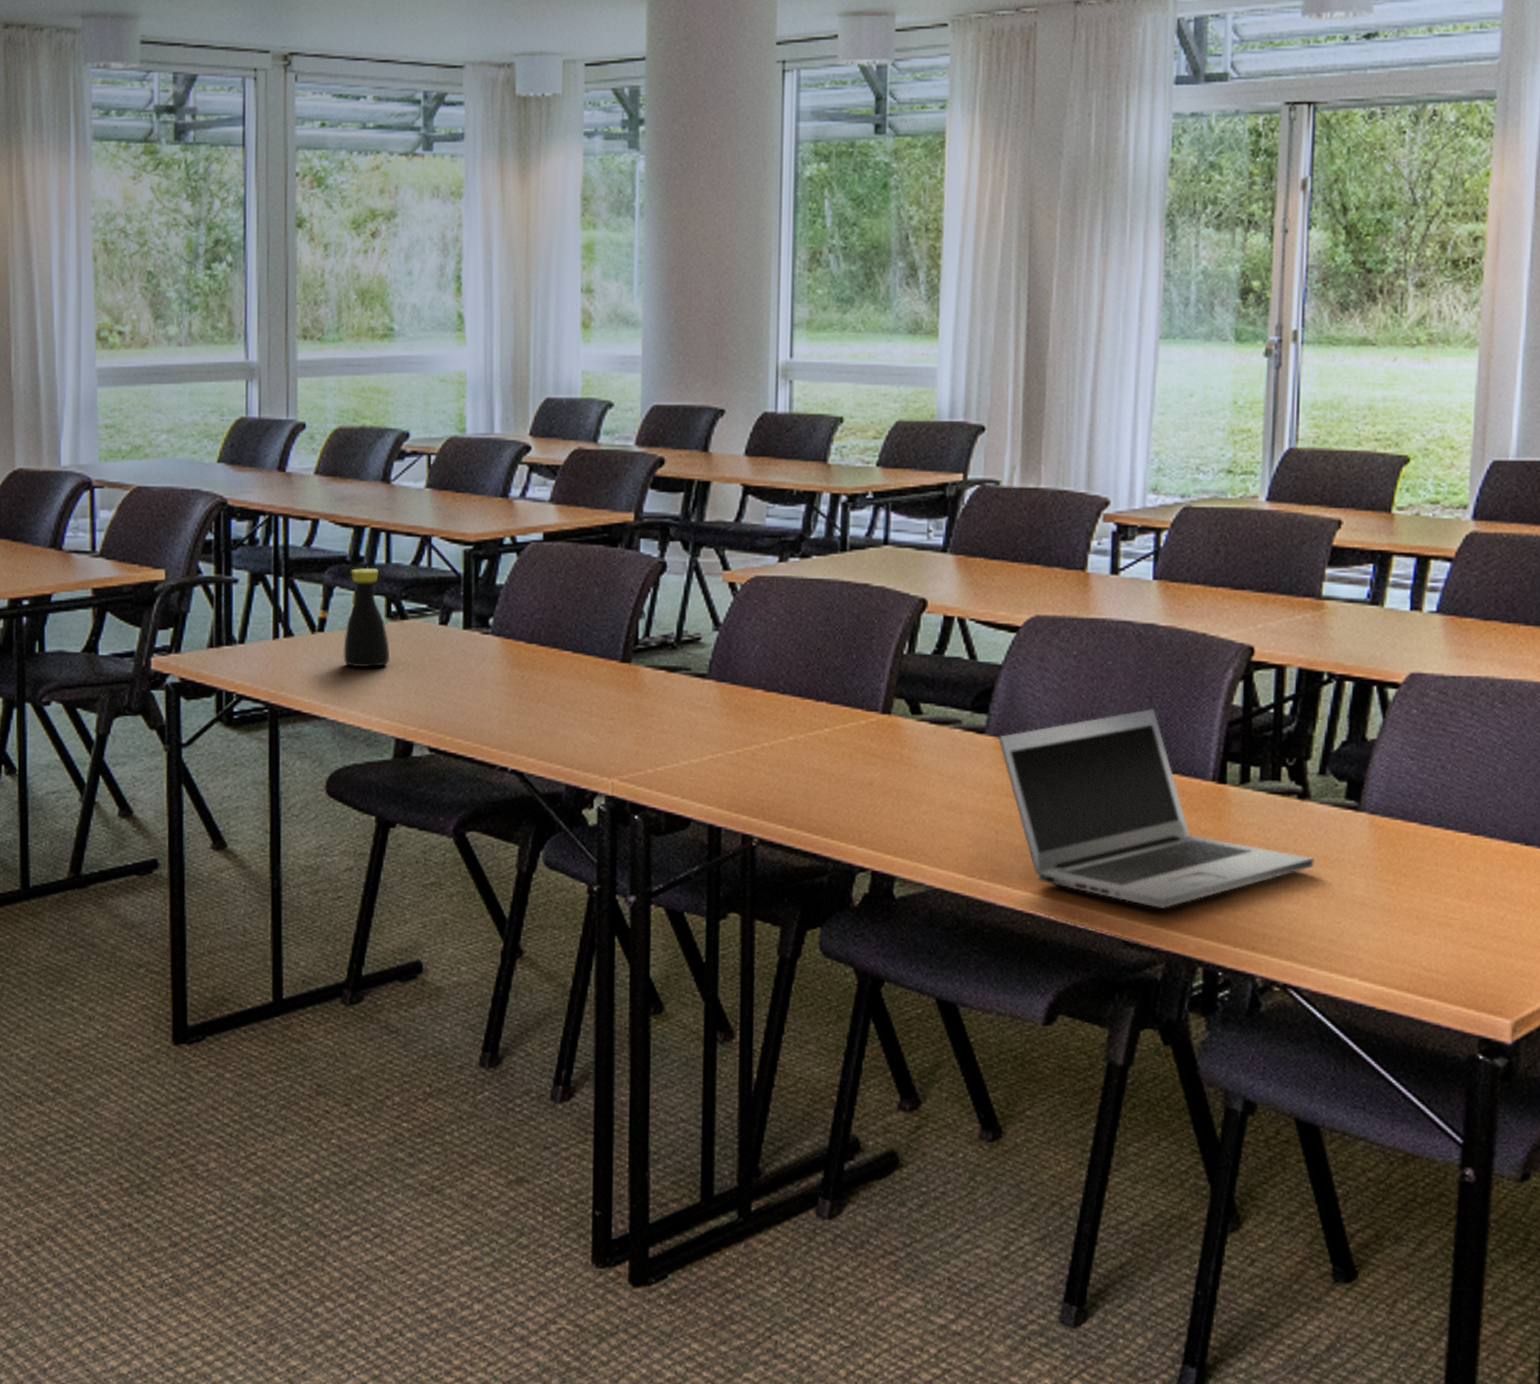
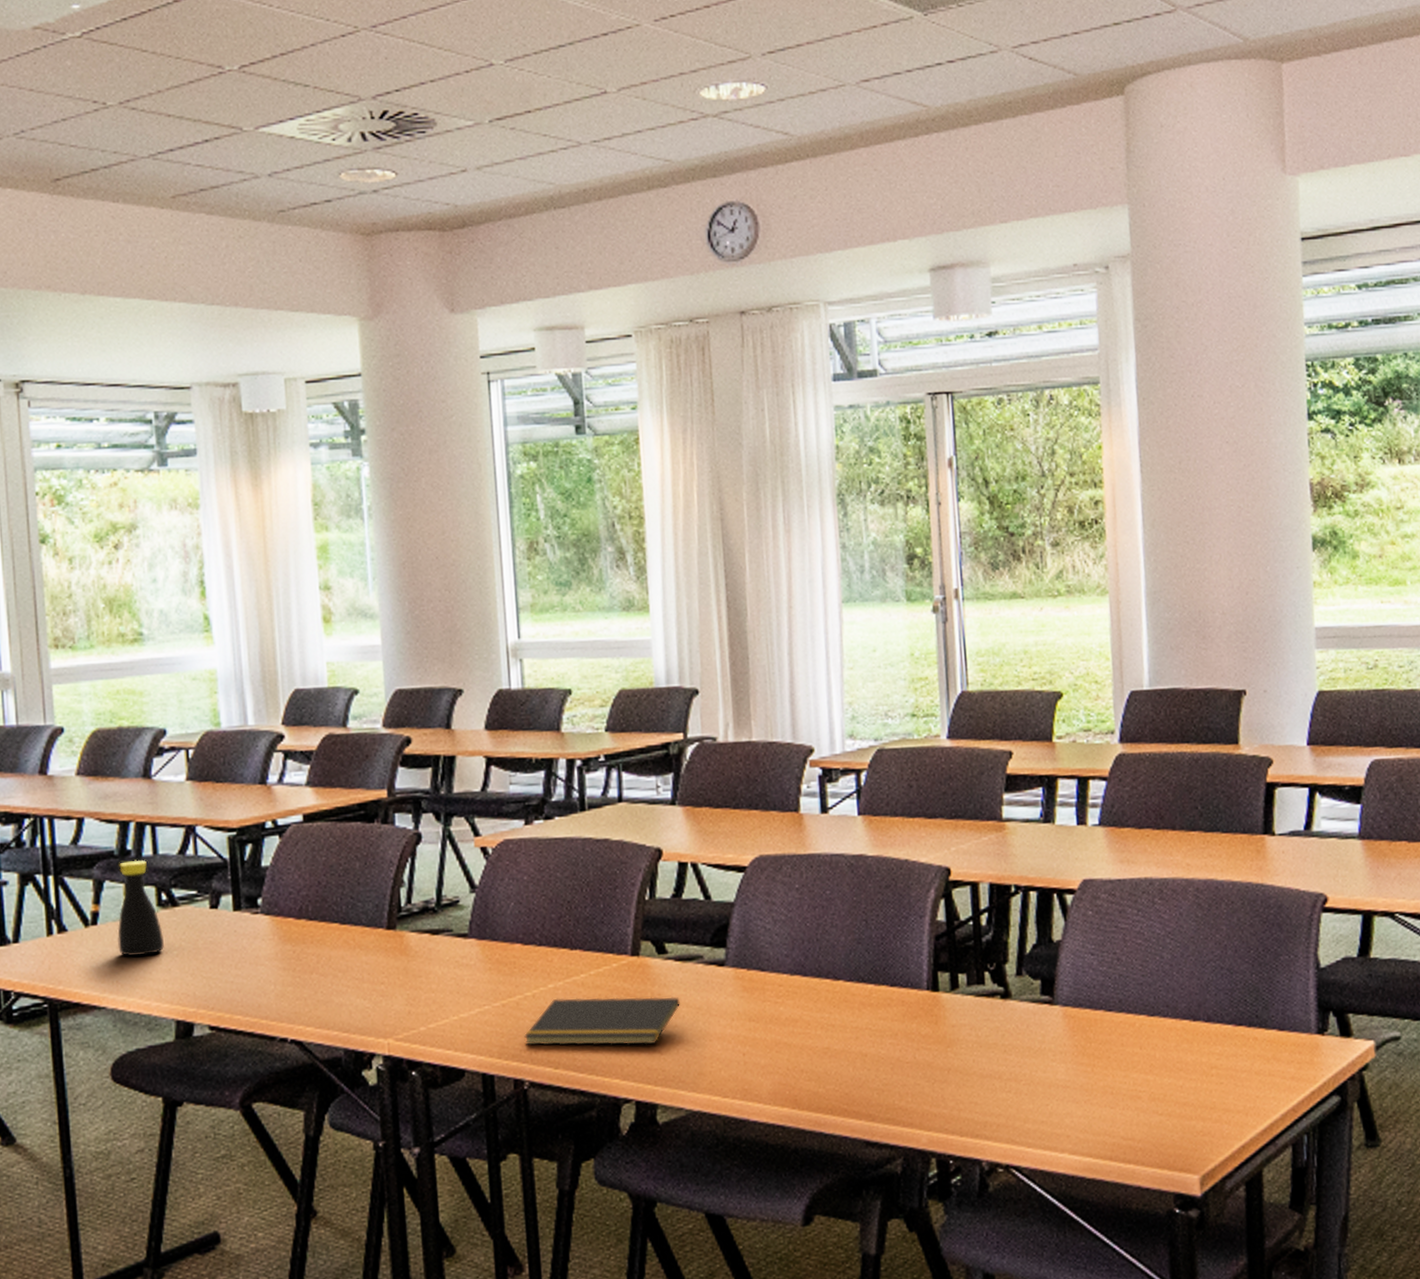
notepad: none [757,752,931,812] -> present [524,997,680,1046]
laptop: present [997,709,1314,908] -> none [736,930,1021,1109]

